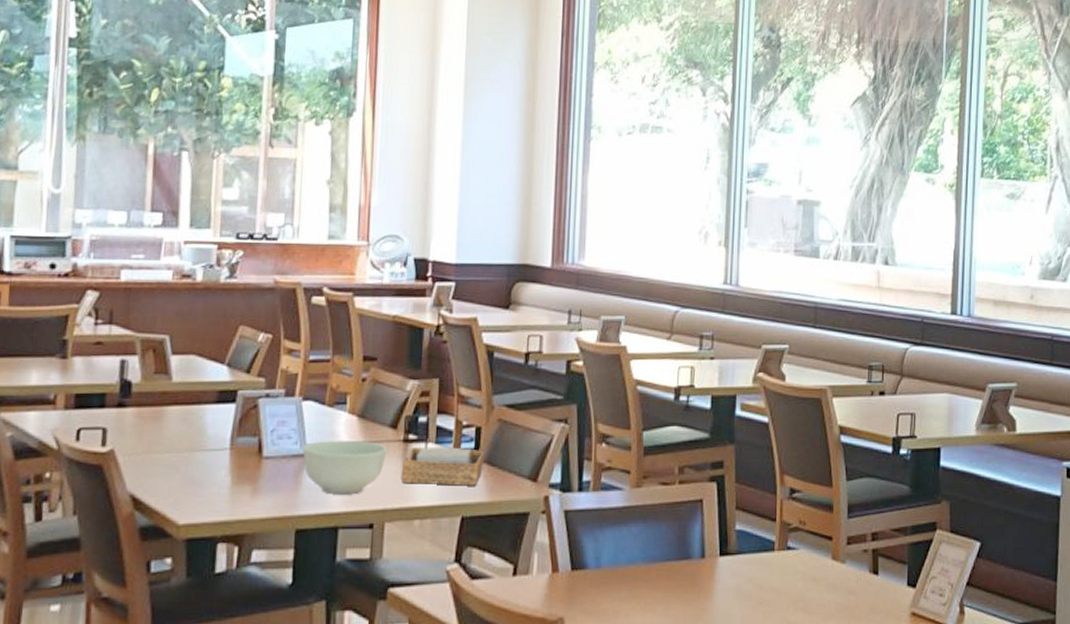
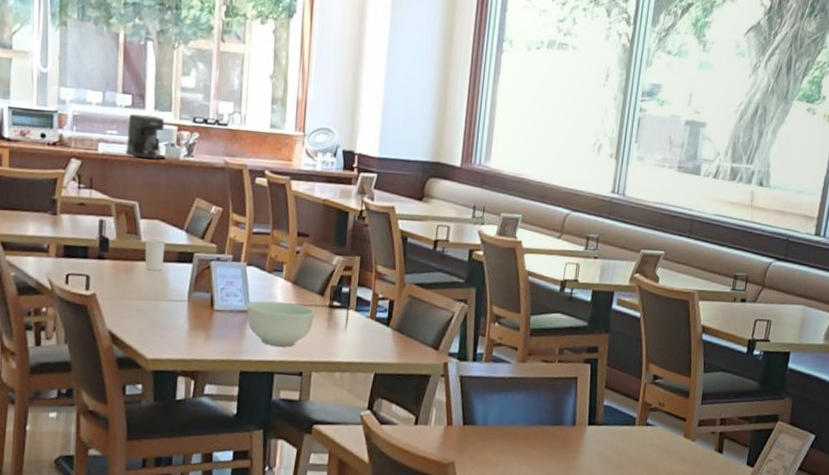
coffee maker: none [155,233,202,285] -> present [126,114,165,160]
cup: none [176,378,202,416] -> present [144,239,166,272]
napkin holder: present [400,446,484,486] -> none [325,313,396,349]

